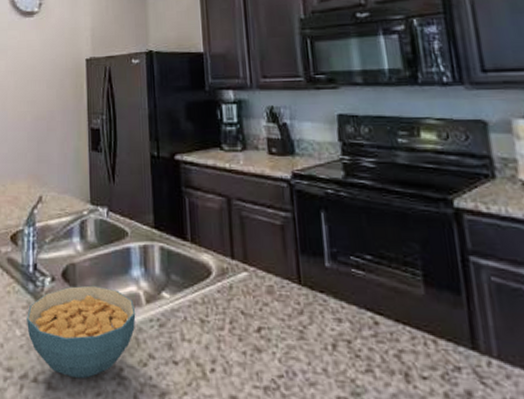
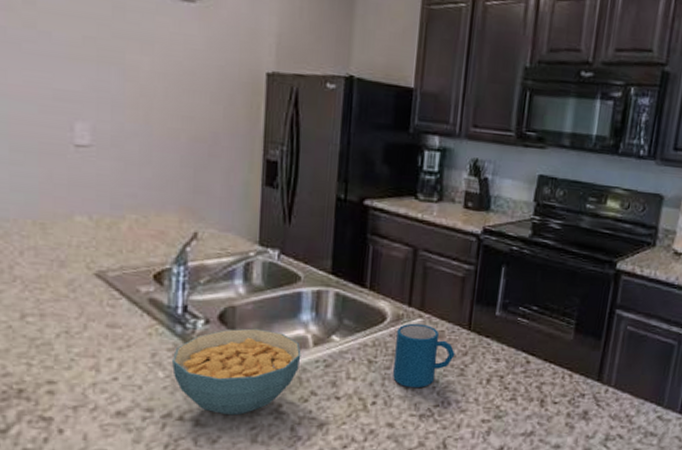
mug: none [224,277,290,354] -> present [393,323,455,389]

